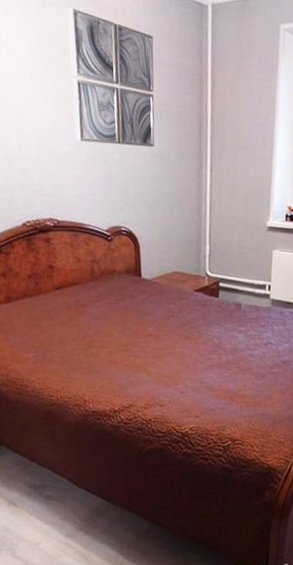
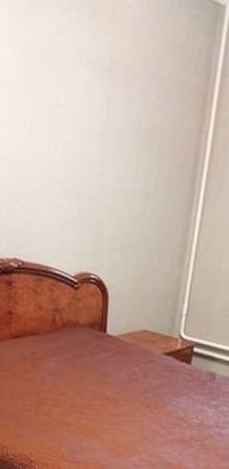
wall art: present [67,7,155,148] -> none [52,9,154,183]

